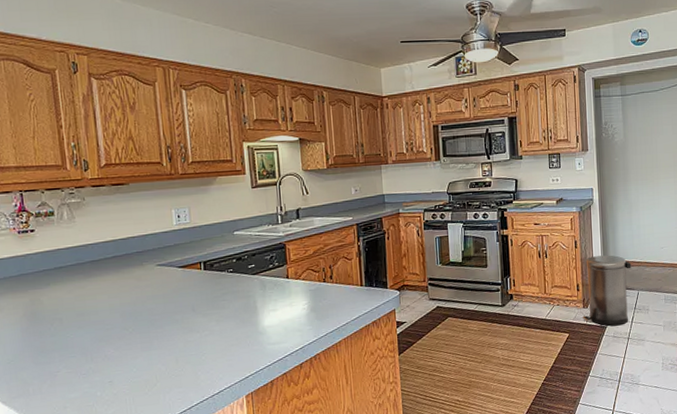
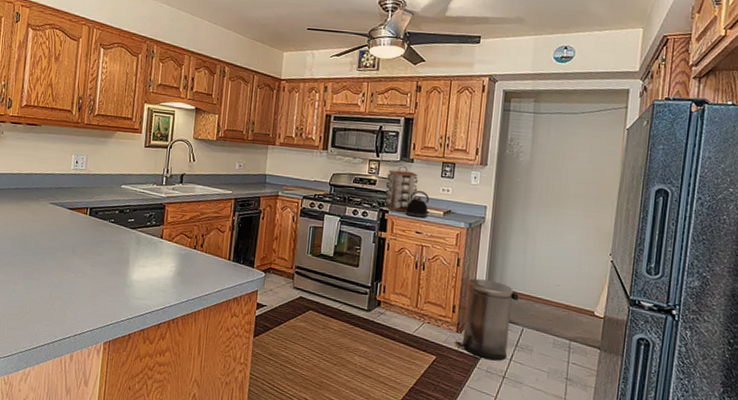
spice rack: none [499,163,531,208] -> present [385,166,418,212]
kettle: none [520,185,543,211] -> present [405,191,430,218]

